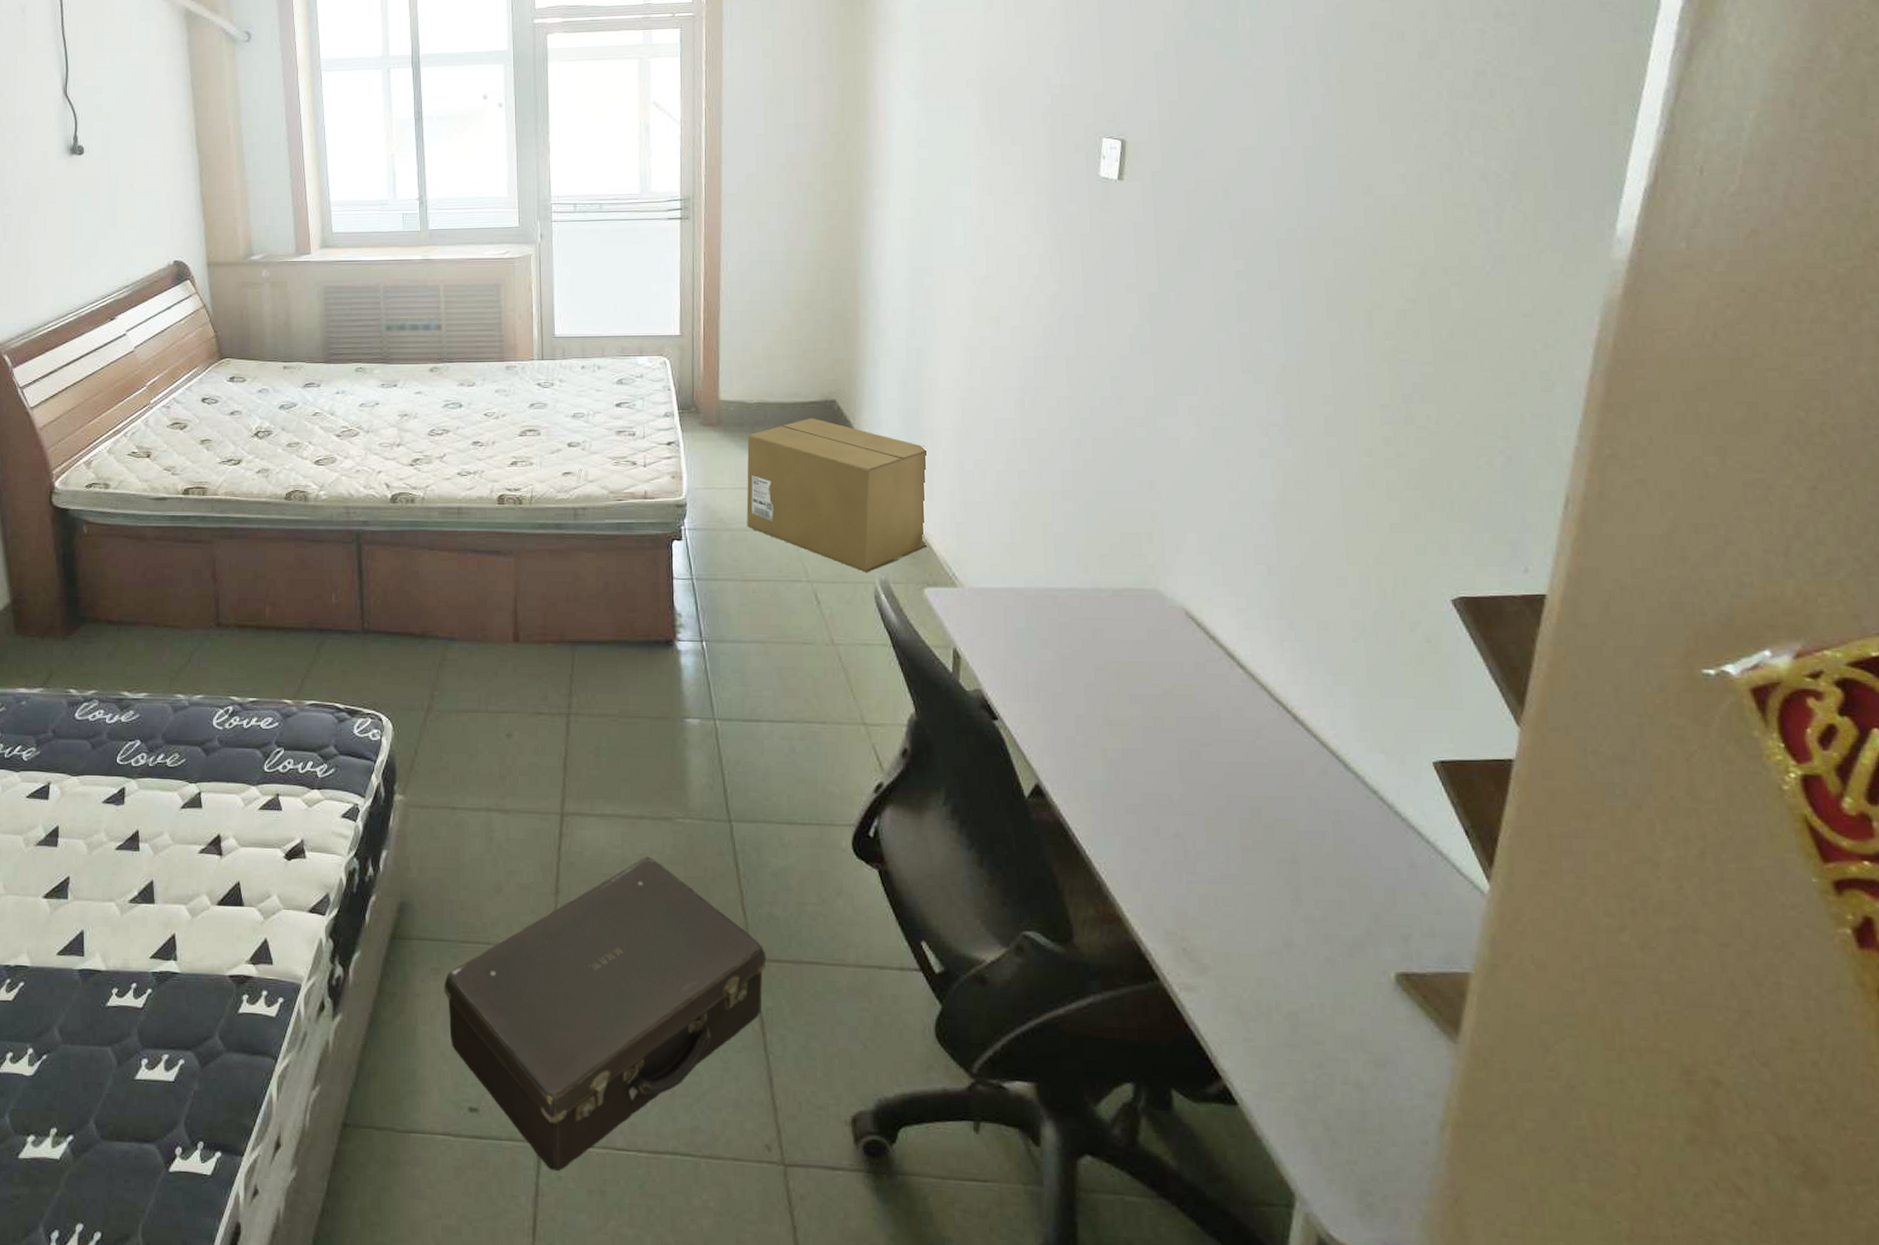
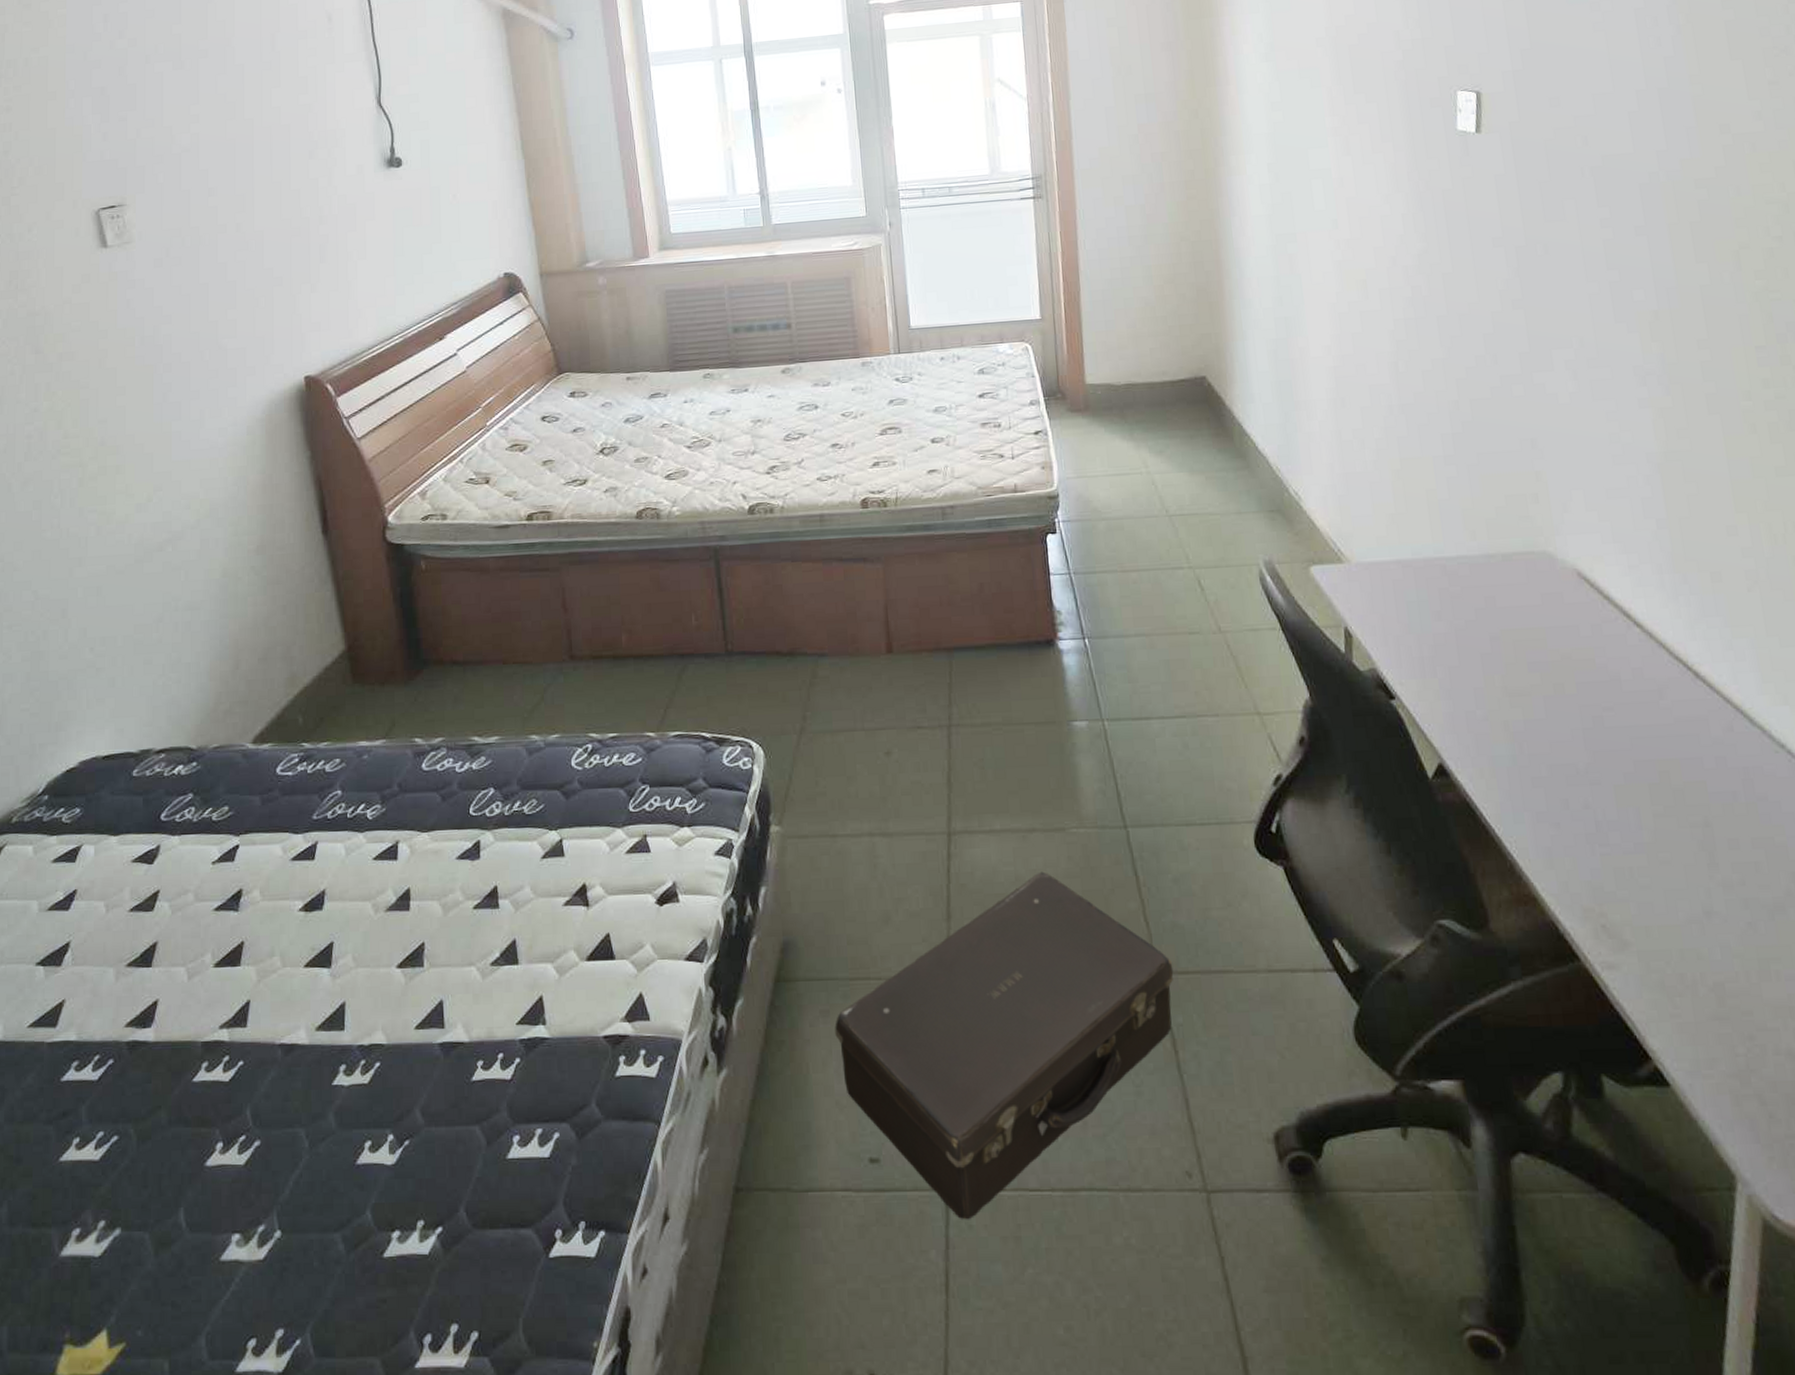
box: present [746,418,928,572] -> none [1117,396,1311,554]

